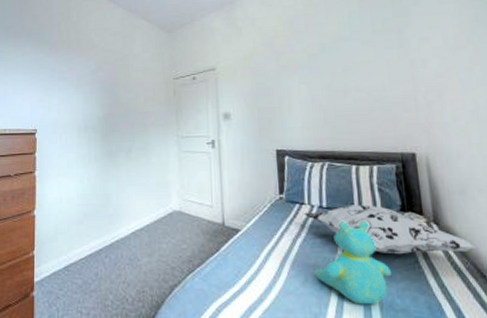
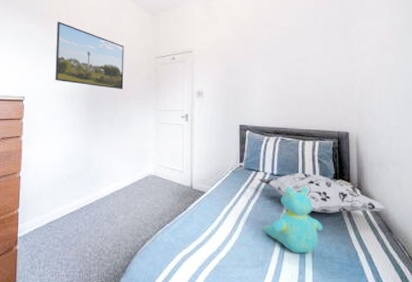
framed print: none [67,47,140,117] -> present [55,21,124,90]

